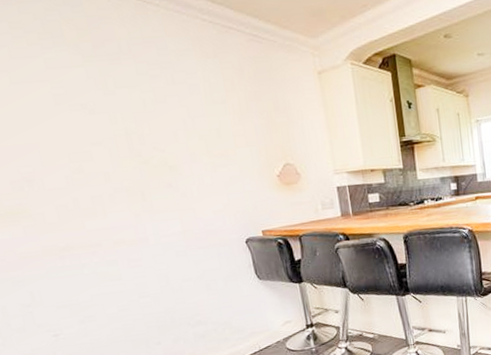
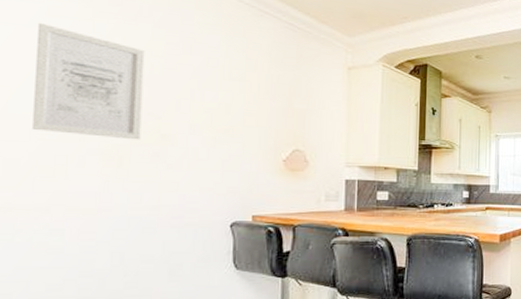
wall art: none [43,76,154,178] -> present [33,22,145,140]

